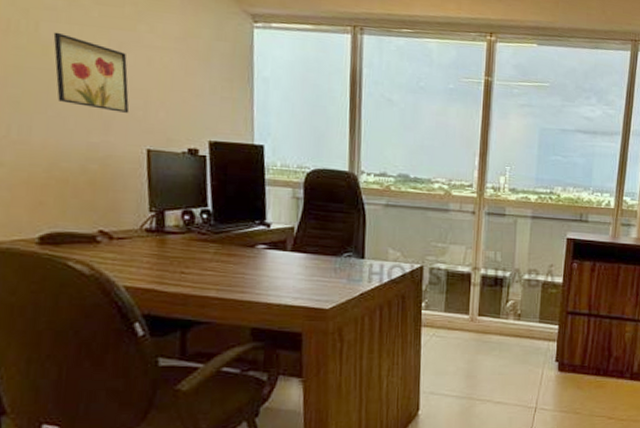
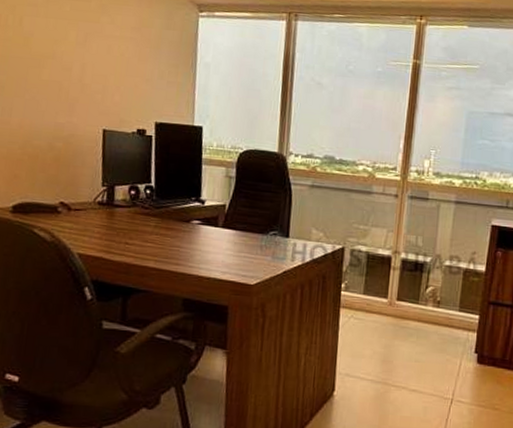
wall art: present [53,32,130,113] -> none [33,25,91,96]

